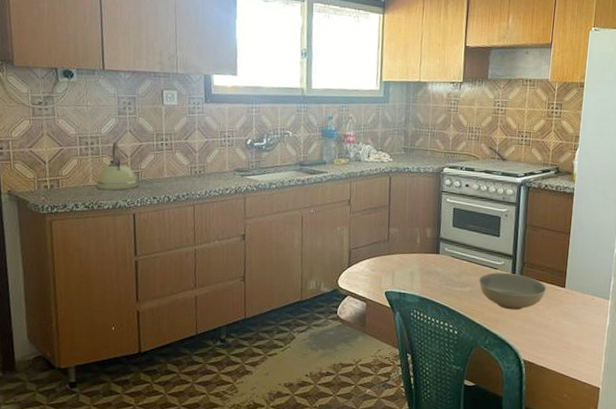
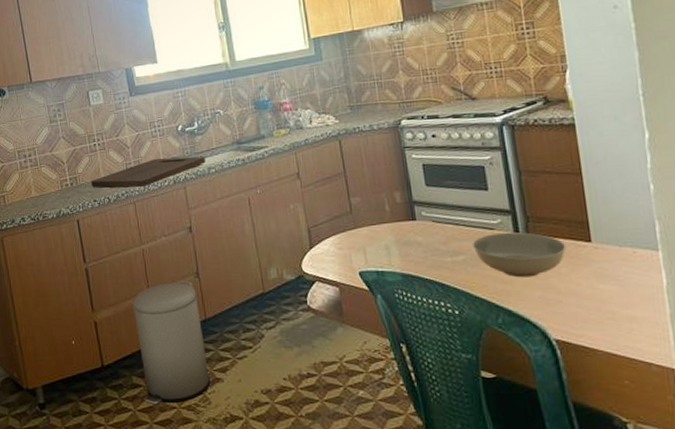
kettle: present [95,141,139,191] -> none [38,150,79,200]
cutting board: none [152,167,268,192] -> present [91,156,206,188]
pedal bin: none [176,282,241,390] -> present [132,280,211,405]

